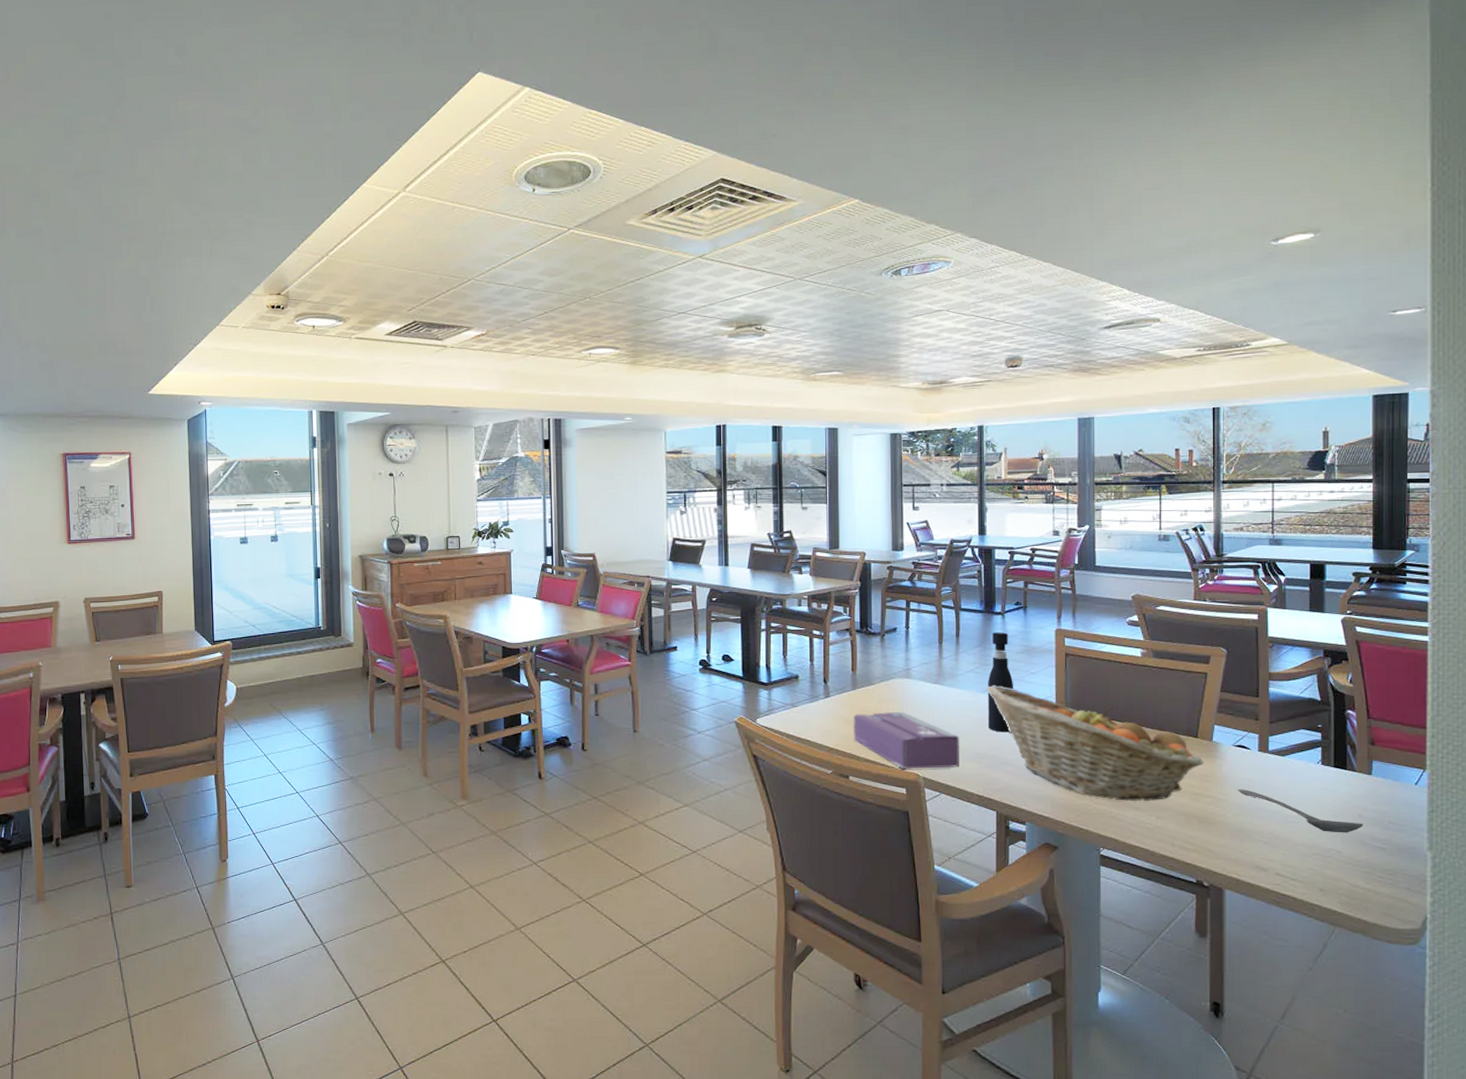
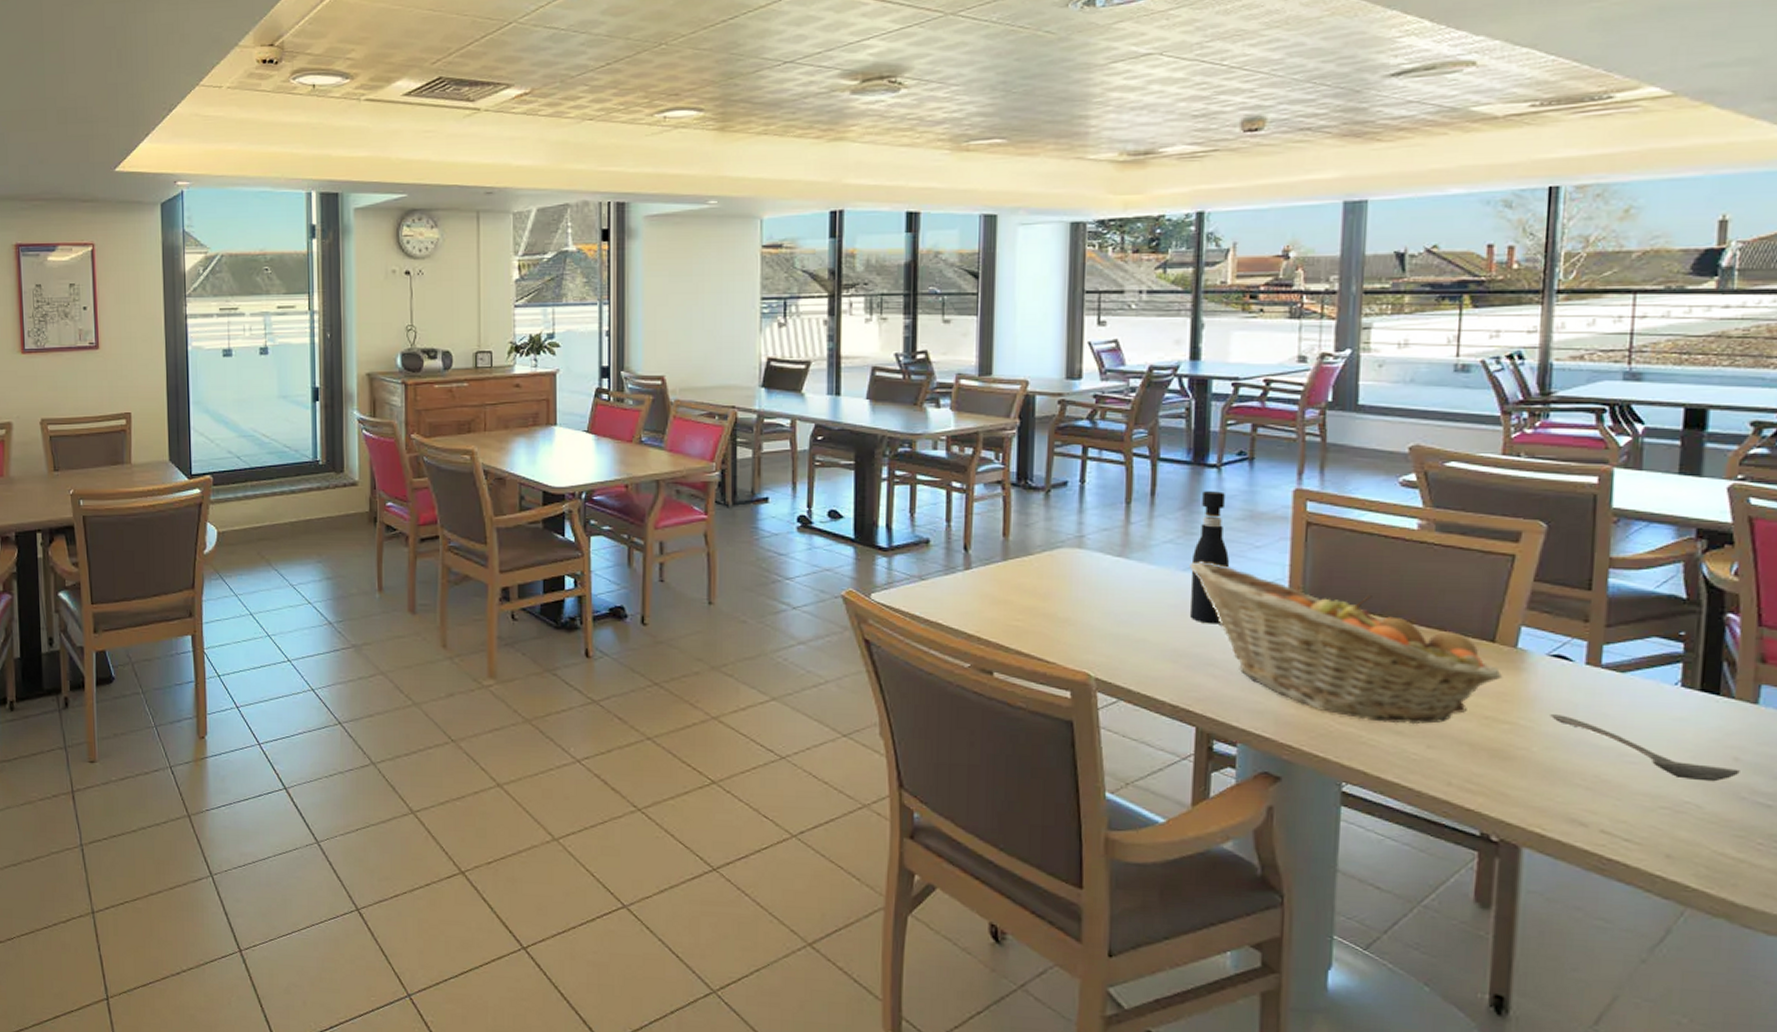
tissue box: present [852,711,959,769] -> none [1001,591,1148,668]

